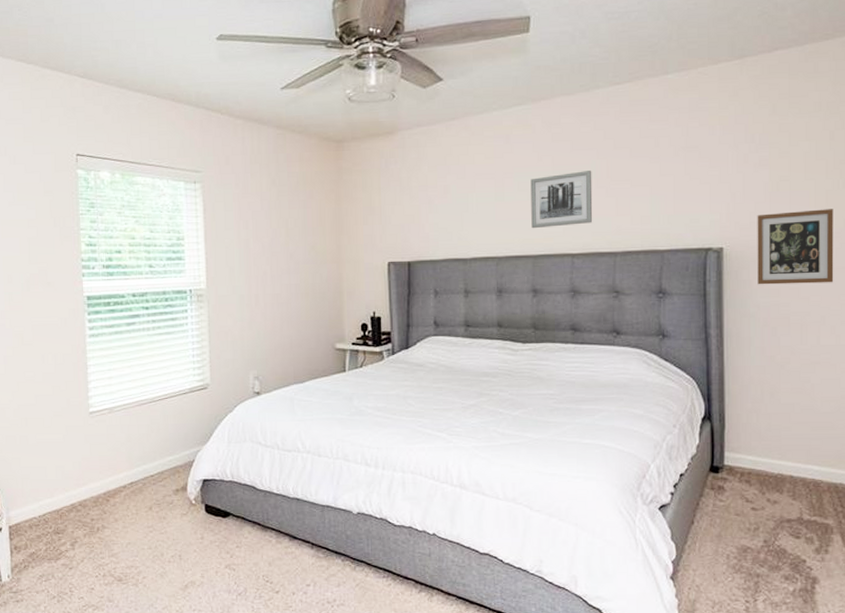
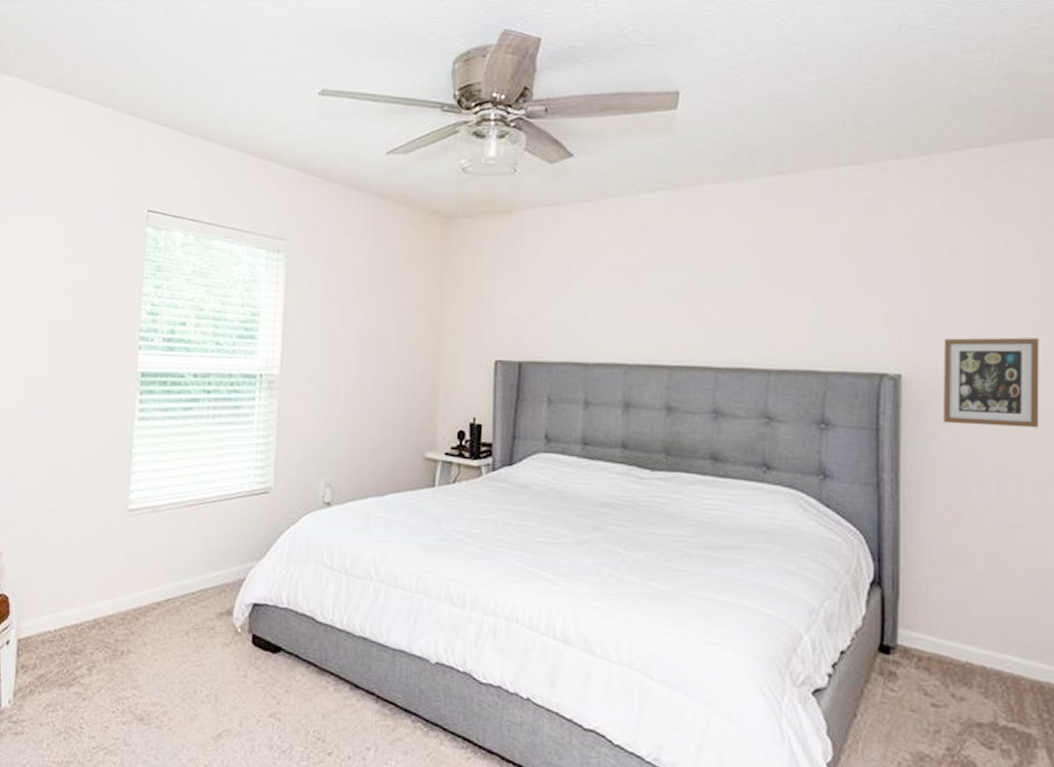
wall art: present [530,171,593,229] -> none [669,271,744,335]

